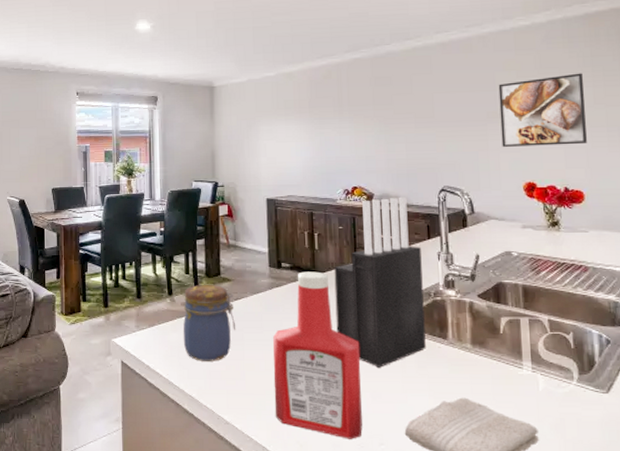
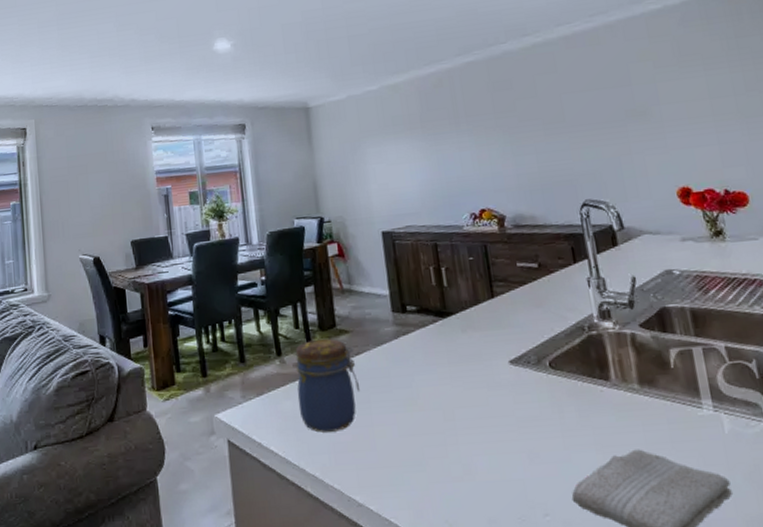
ketchup bottle: present [273,271,363,439] -> none [405,312,522,513]
knife block: present [334,196,426,368] -> none [468,216,586,422]
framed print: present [498,73,587,147] -> none [634,57,743,149]

